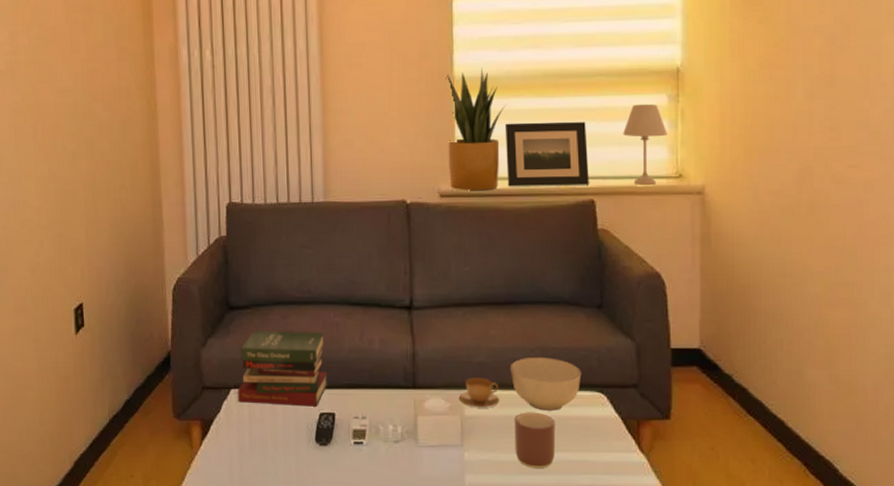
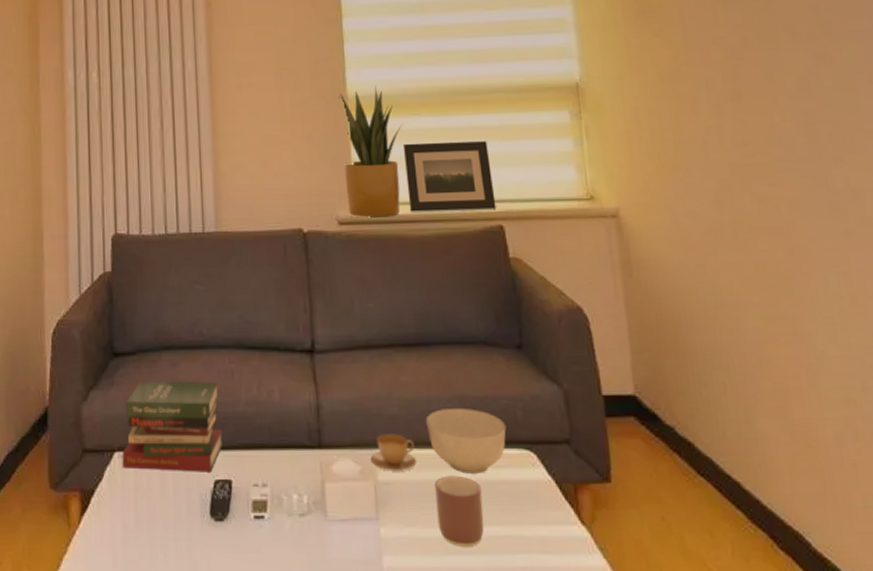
table lamp: present [623,104,667,186] -> none [527,121,573,210]

